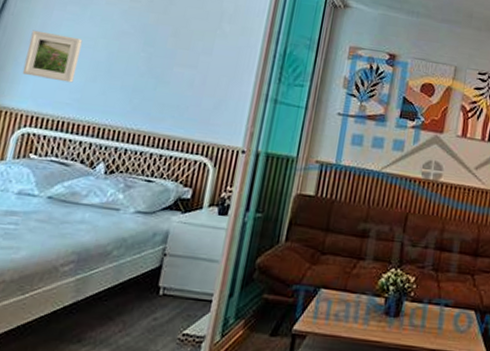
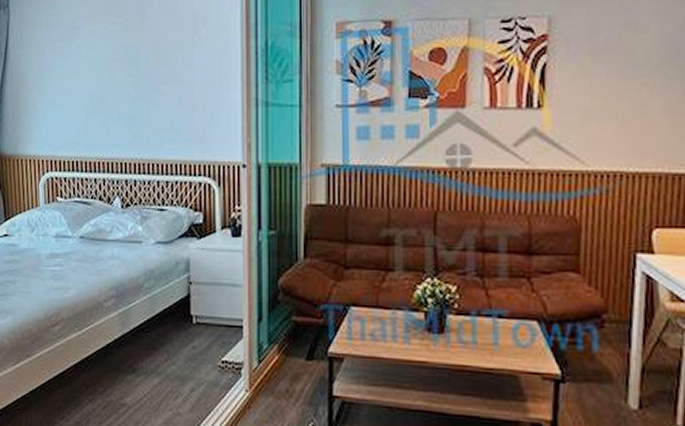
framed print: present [22,30,83,83] -> none [33,74,77,122]

